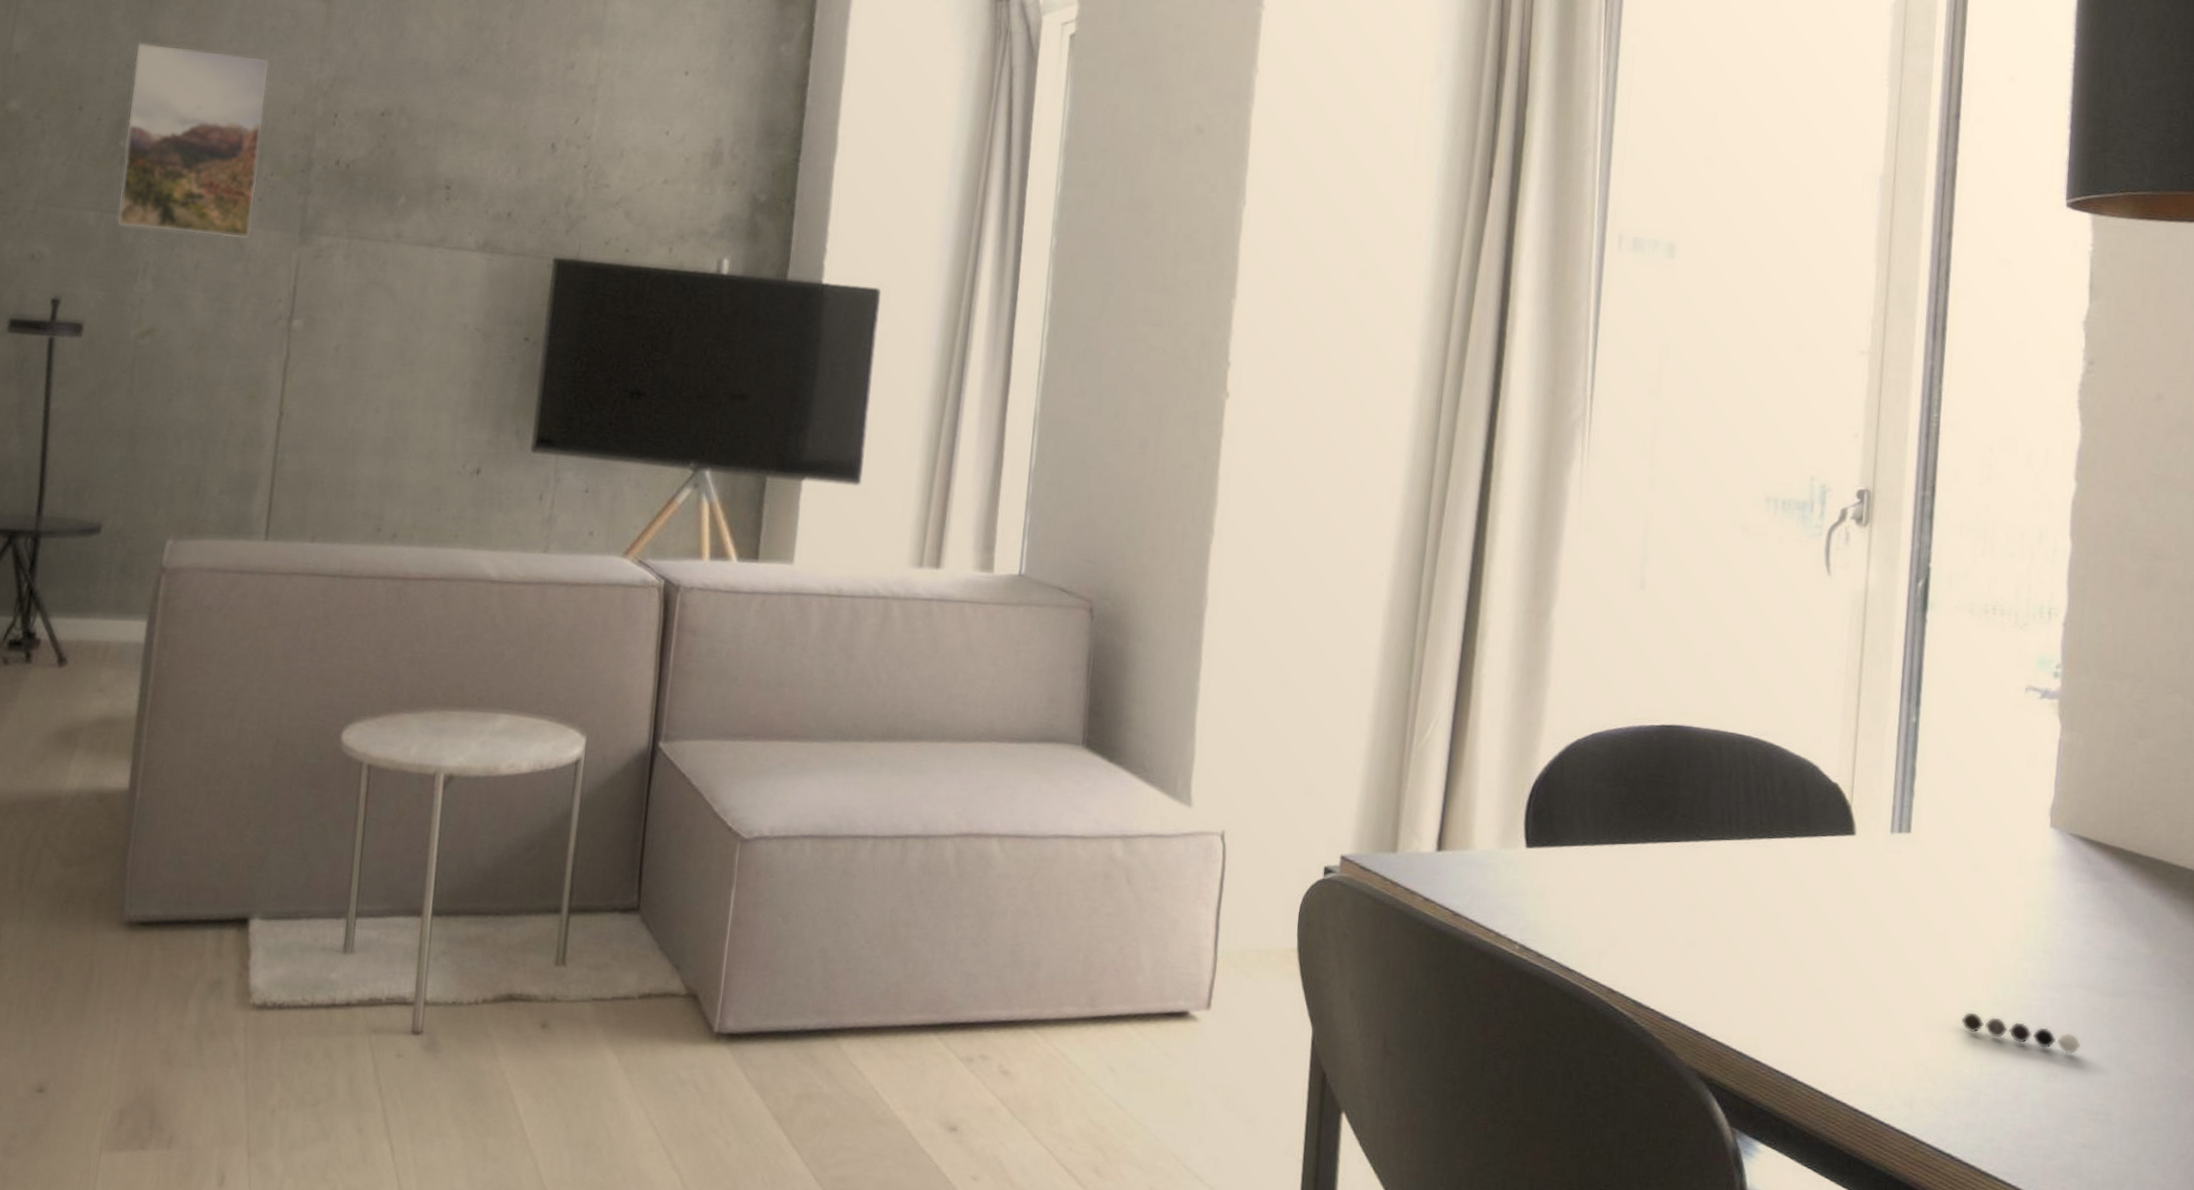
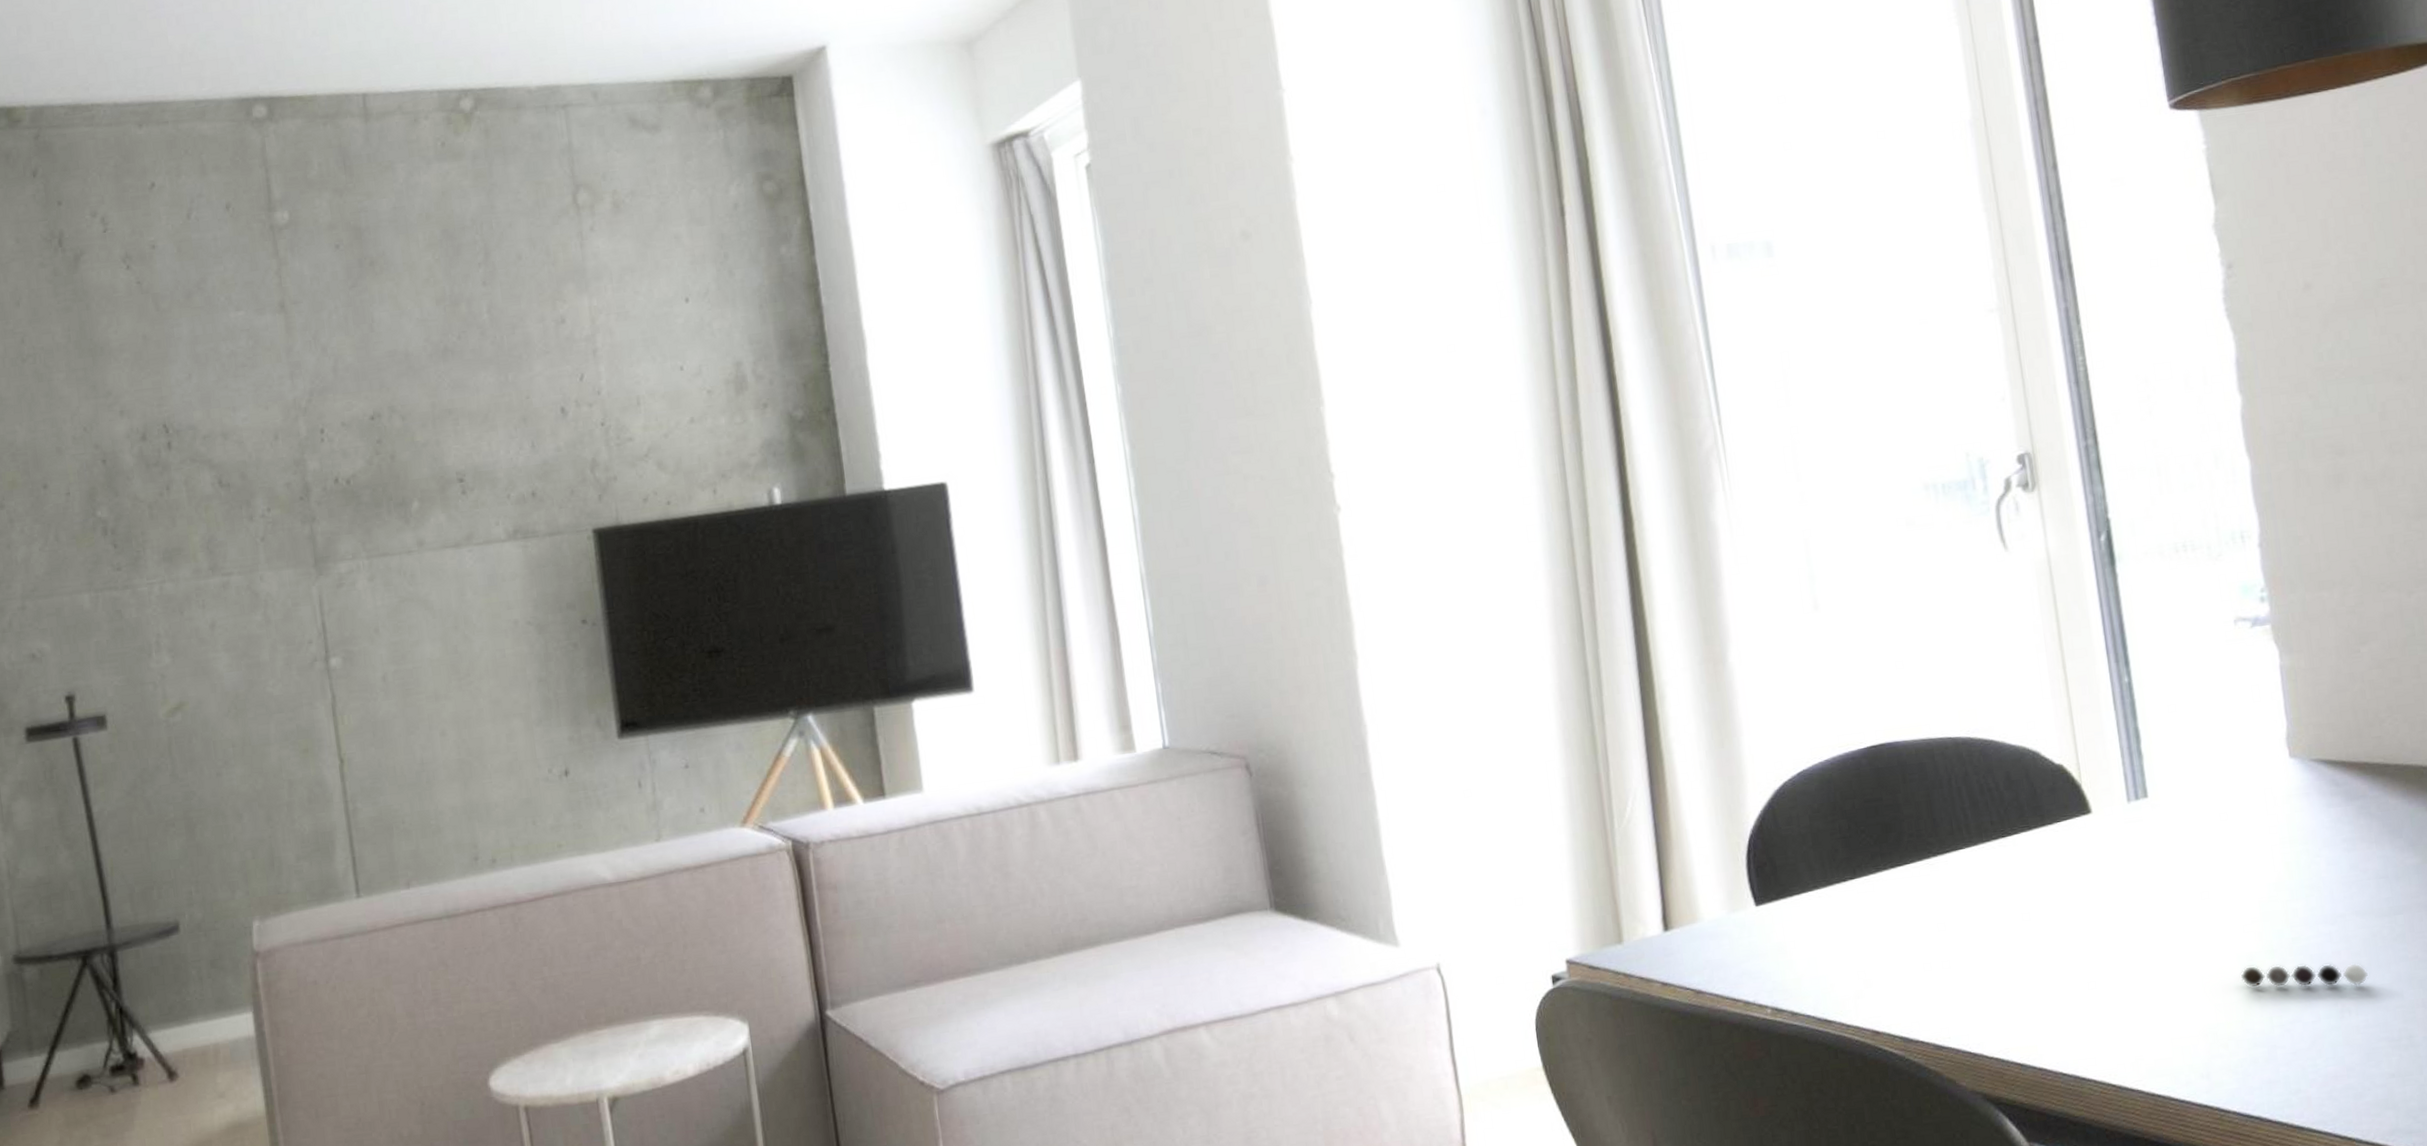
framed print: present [116,42,269,239] -> none [90,387,262,603]

